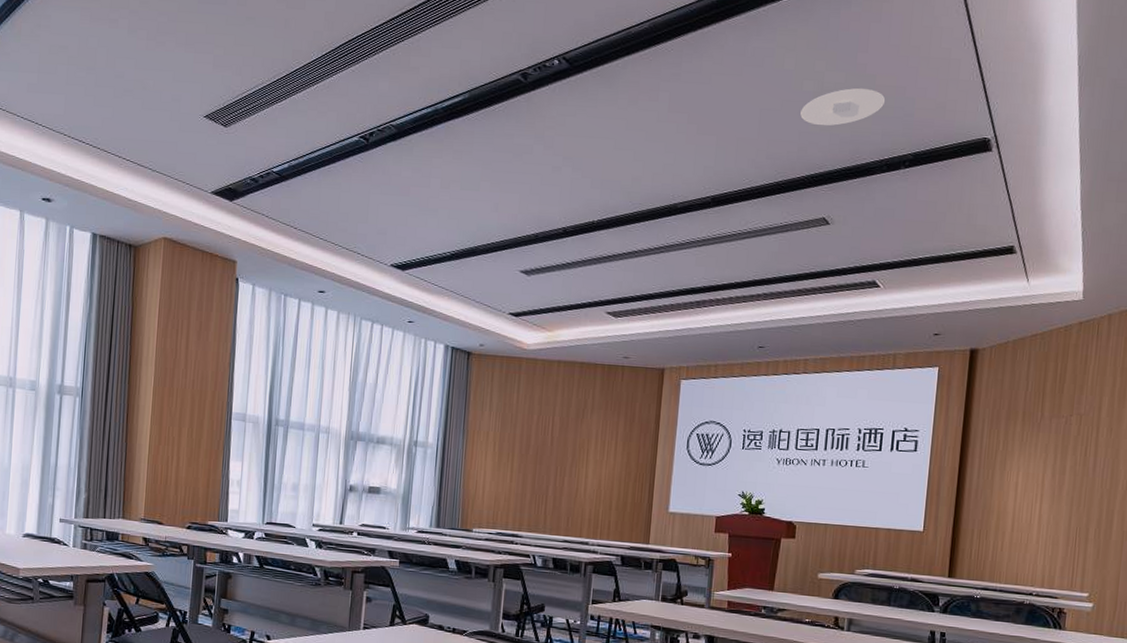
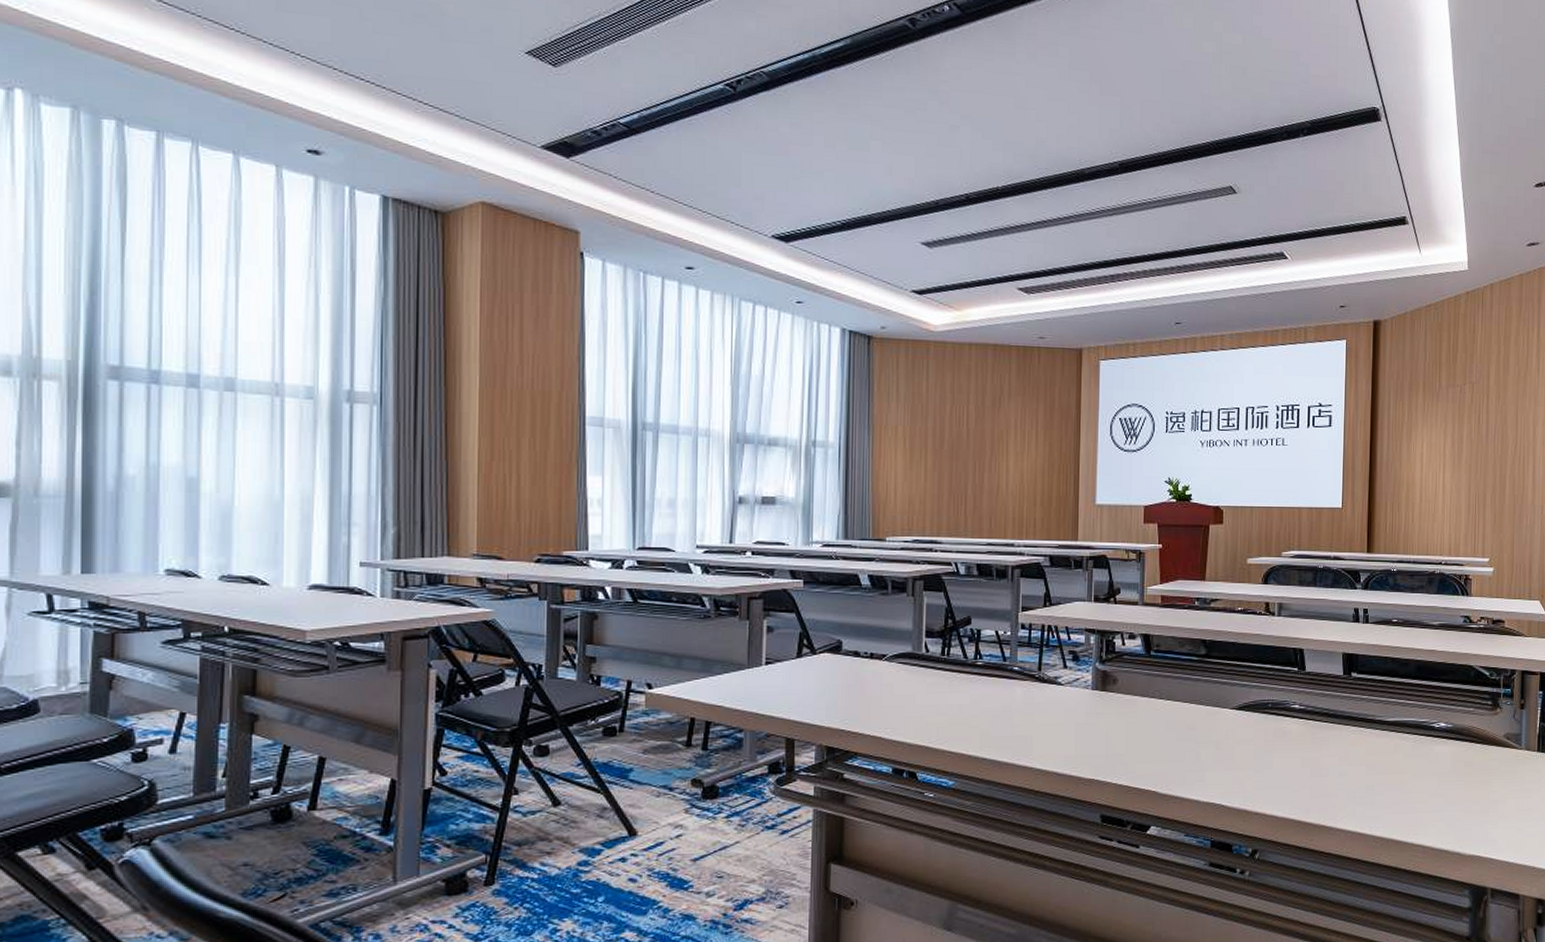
recessed light: present [800,88,886,126] -> none [1202,51,1282,90]

